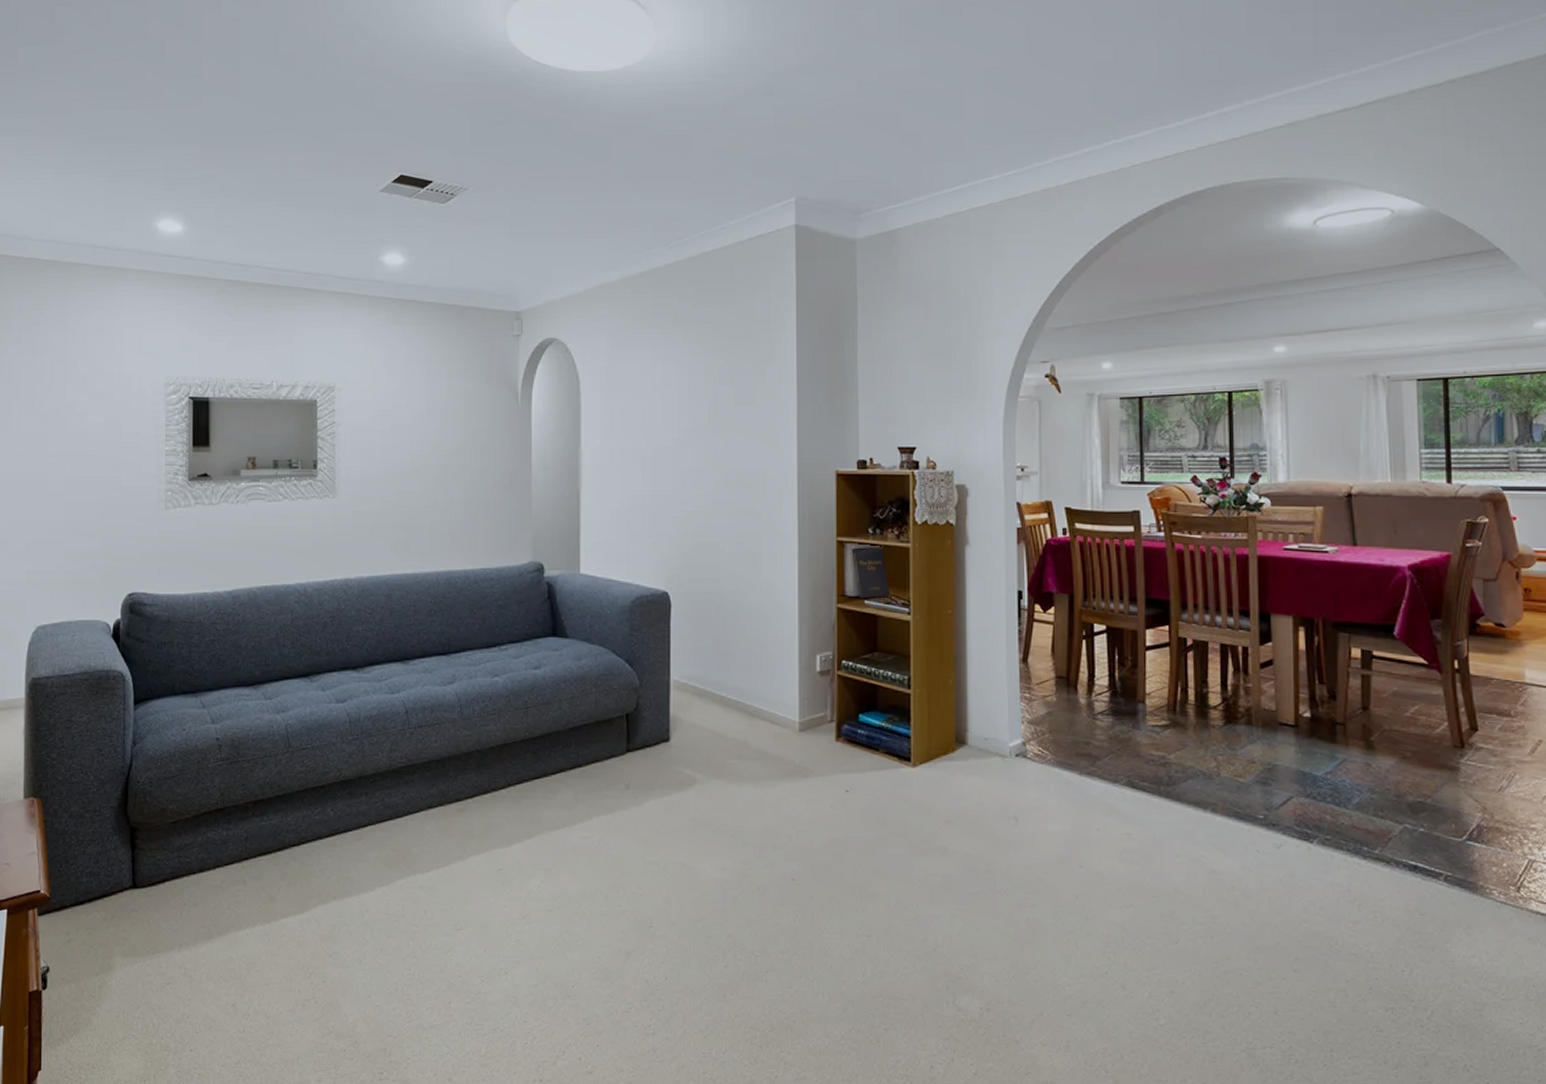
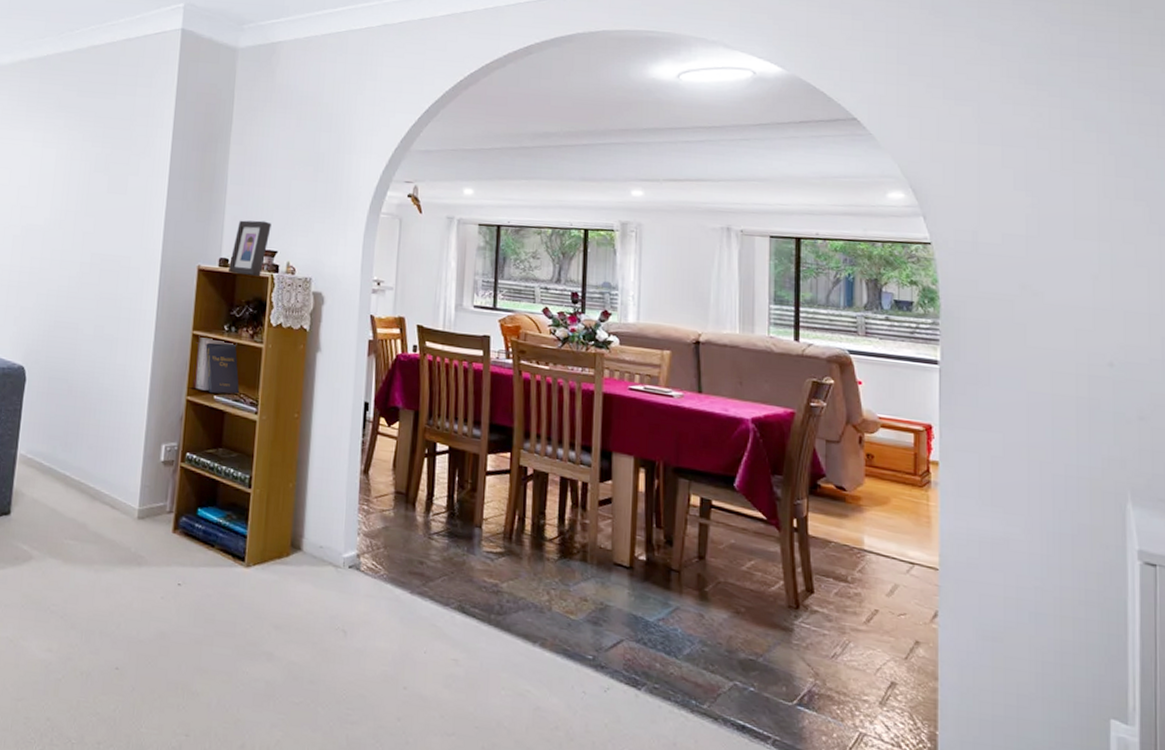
picture frame: none [867,417,908,476] -> present [227,220,272,277]

